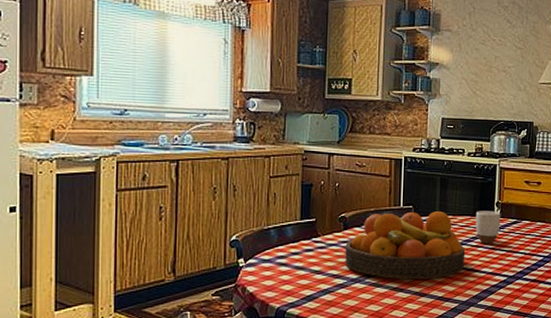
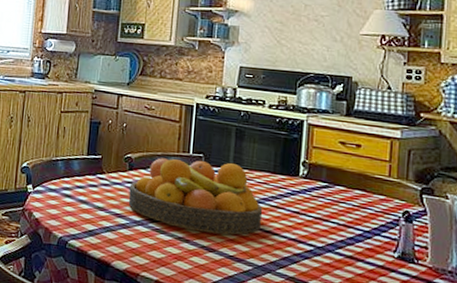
mug: present [475,211,501,244] -> none [275,168,308,207]

